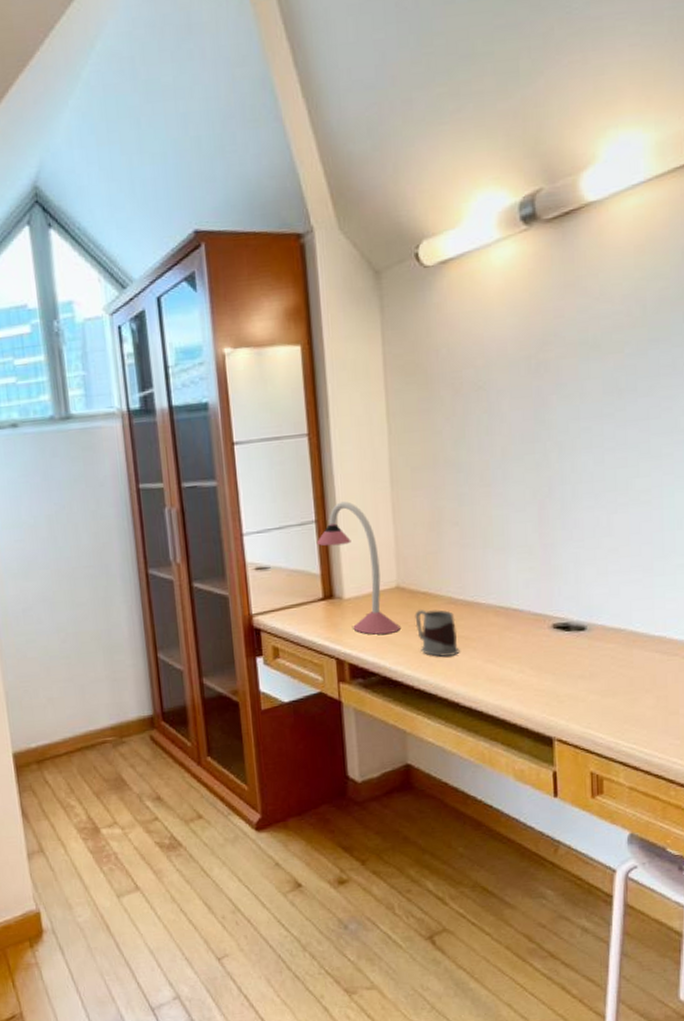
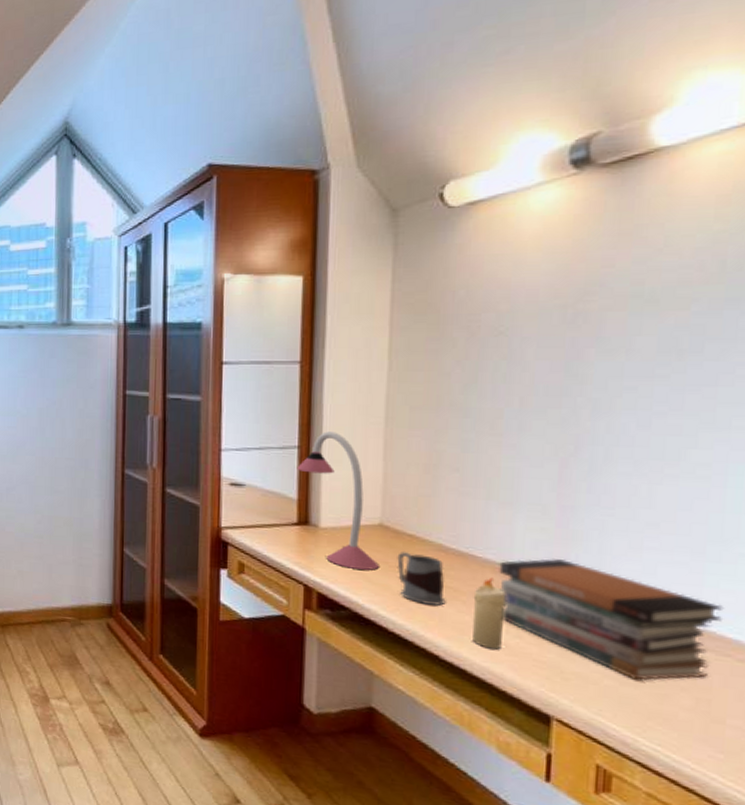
candle: none [482,621,509,687] -> present [472,577,506,649]
book stack: none [499,594,670,691] -> present [499,559,724,681]

